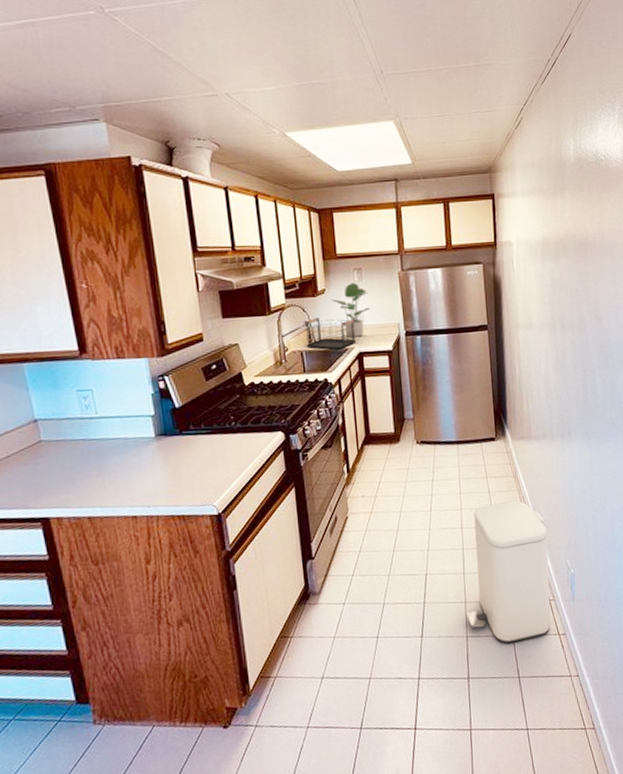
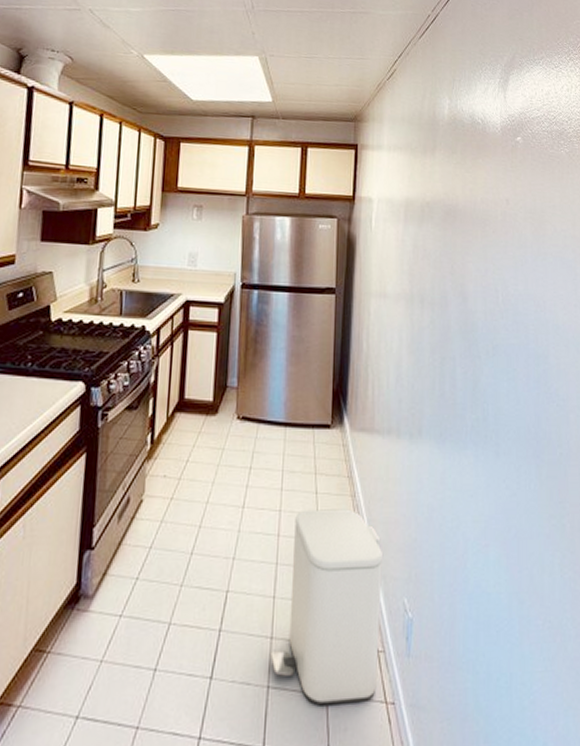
dish rack: present [303,318,357,351] -> none [127,254,189,295]
potted plant: present [330,283,371,337] -> none [163,220,206,282]

